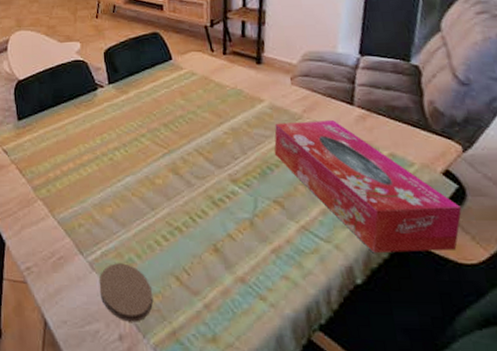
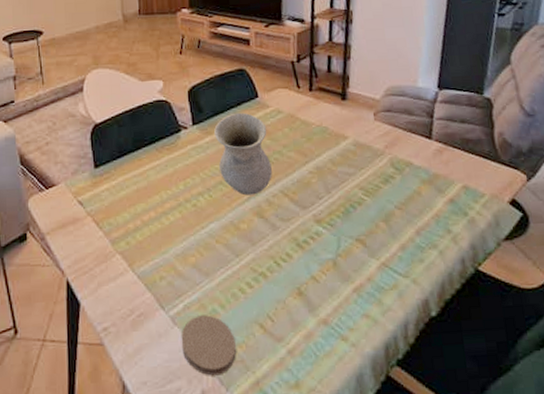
vase: none [129,73,187,152] -> present [214,112,272,196]
tissue box: present [274,120,462,253] -> none [357,155,526,284]

